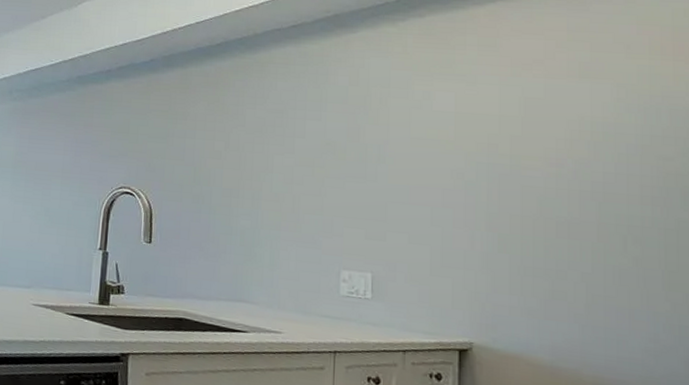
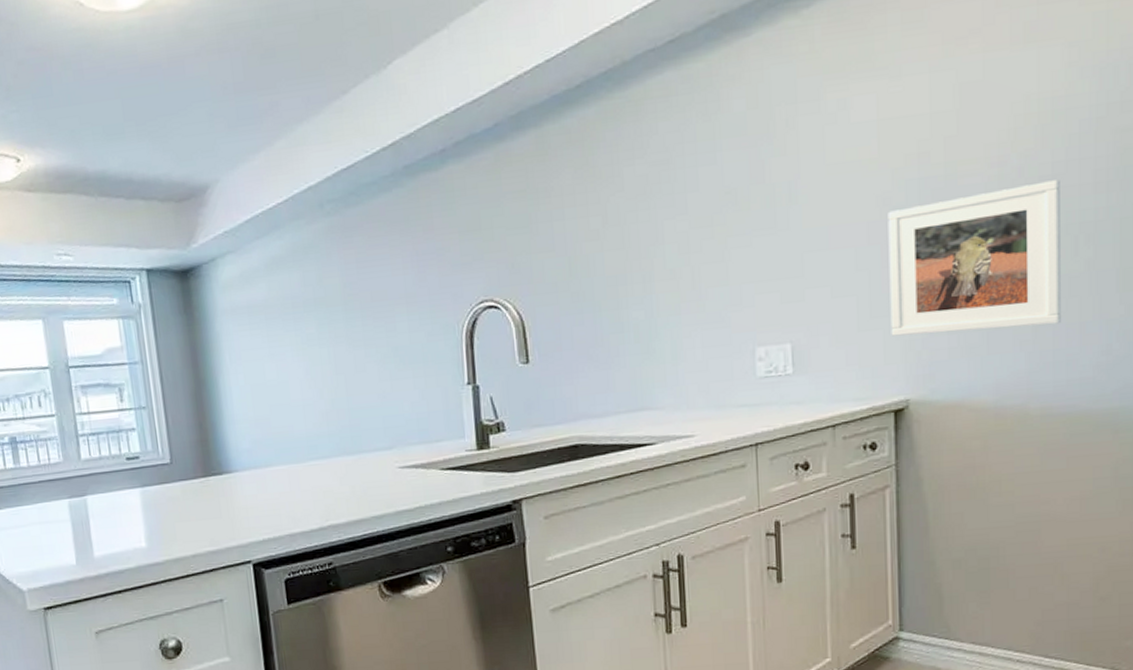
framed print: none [459,184,613,306] -> present [888,179,1062,336]

